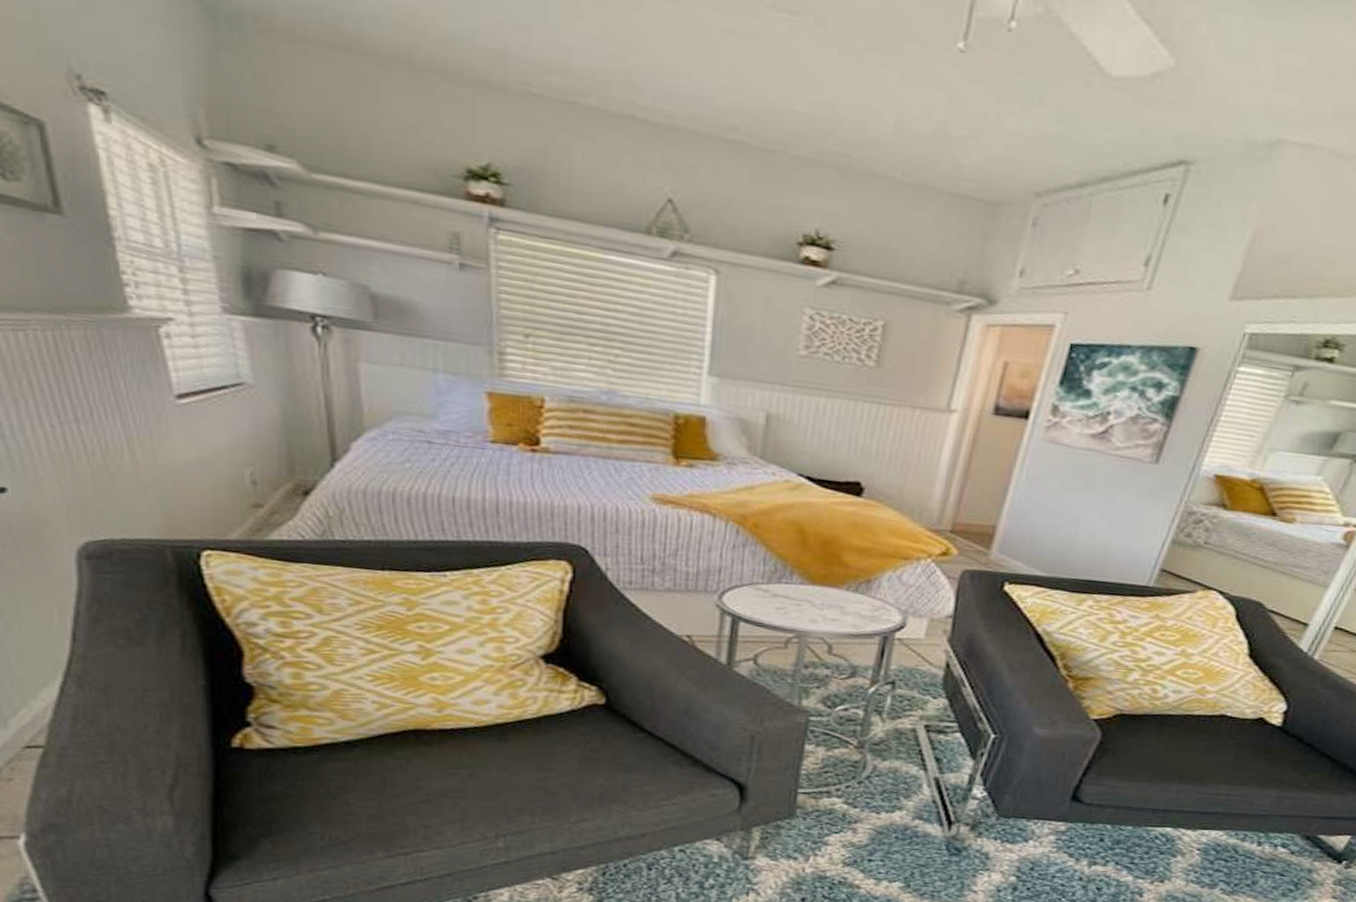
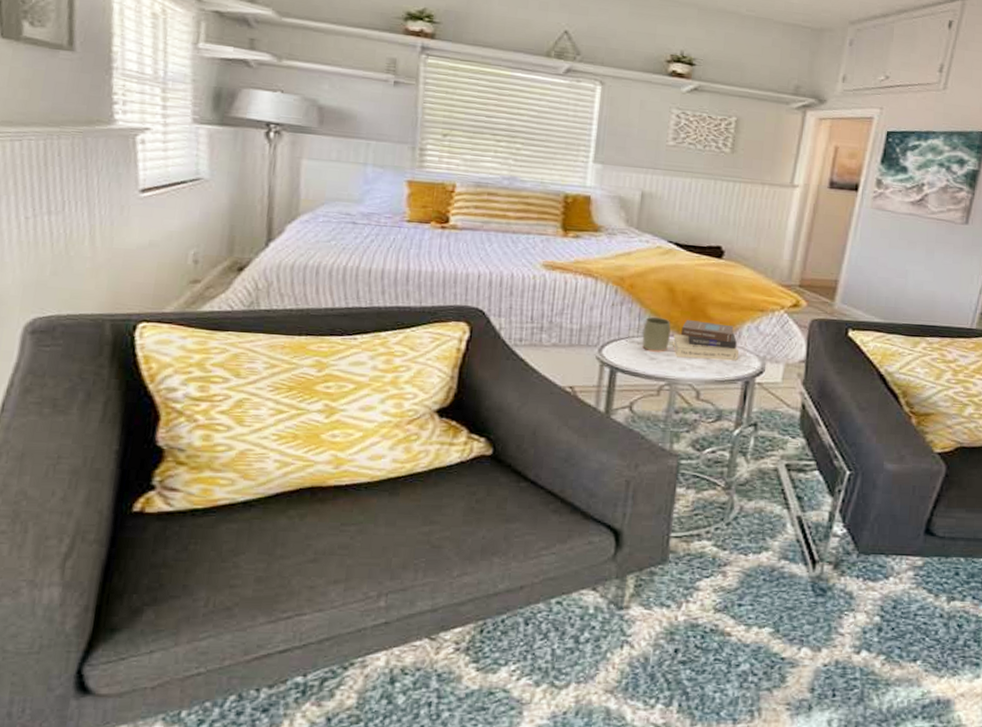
mug: none [767,562,801,602] -> present [642,317,671,352]
books: none [802,566,878,614] -> present [673,320,740,361]

